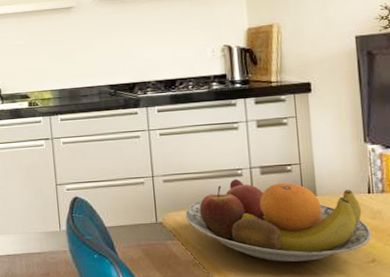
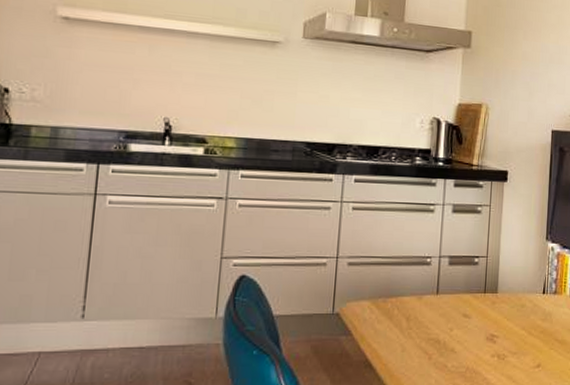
fruit bowl: present [185,178,372,263] -> none [365,267,541,366]

